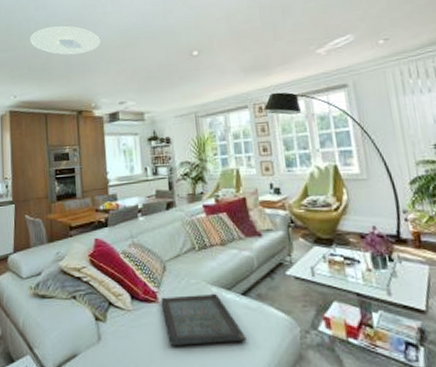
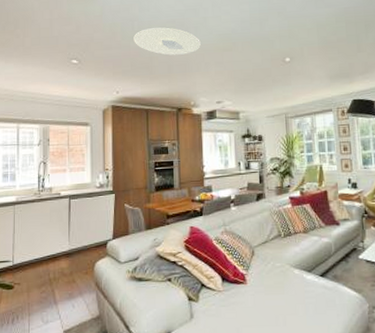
serving tray: present [161,293,247,346] -> none [249,275,323,322]

